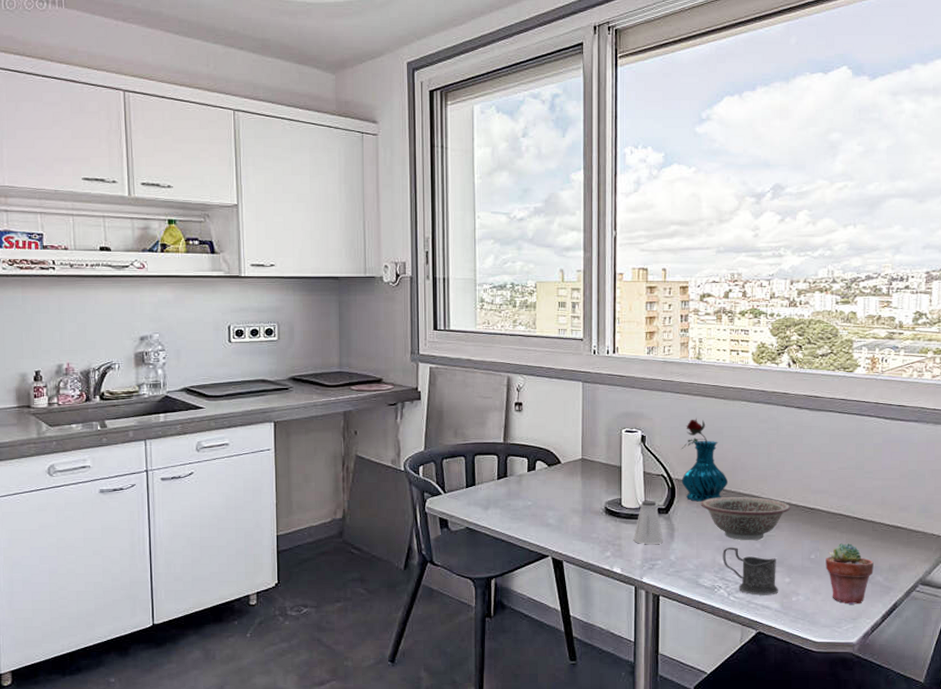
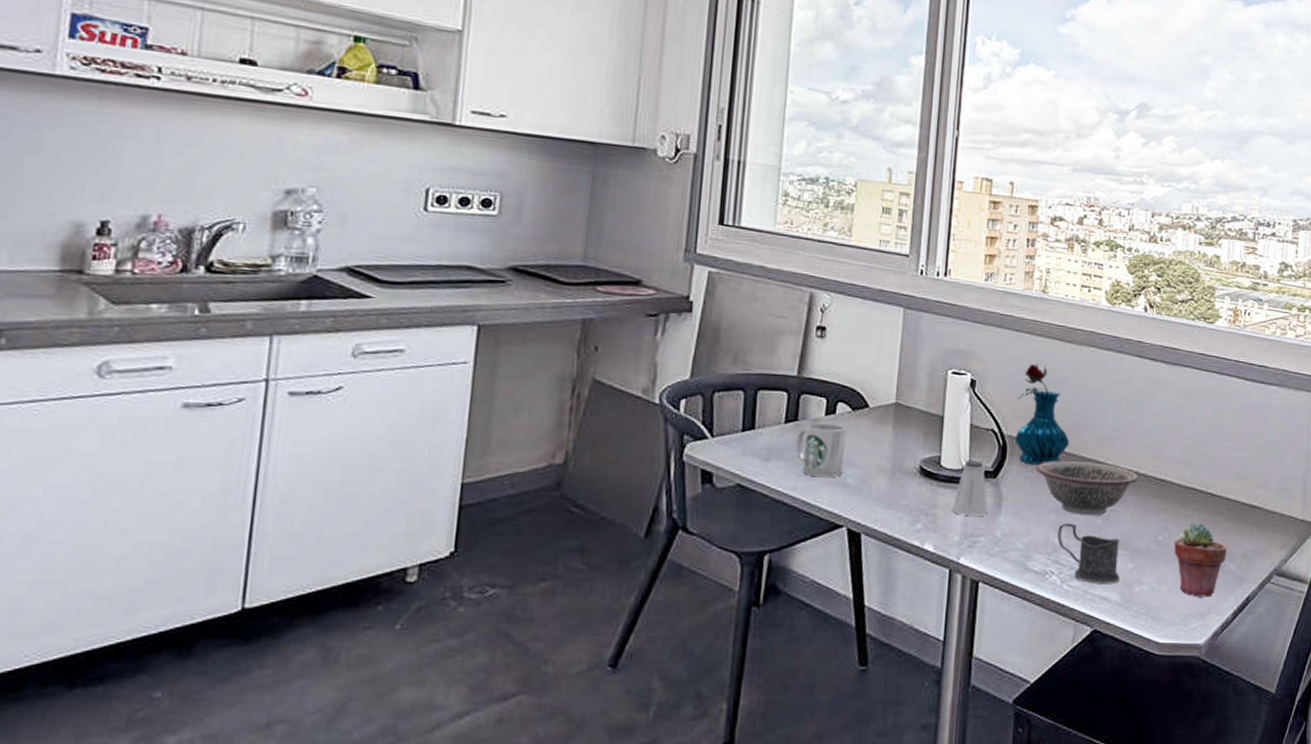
mug: none [507,478,545,519] -> present [795,423,847,477]

